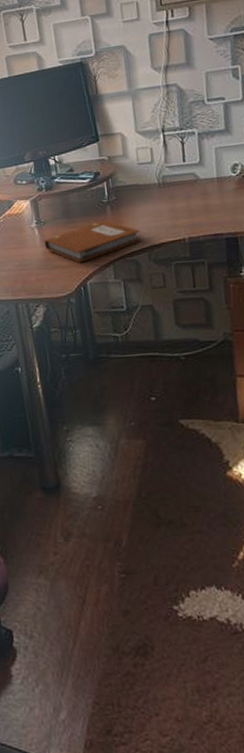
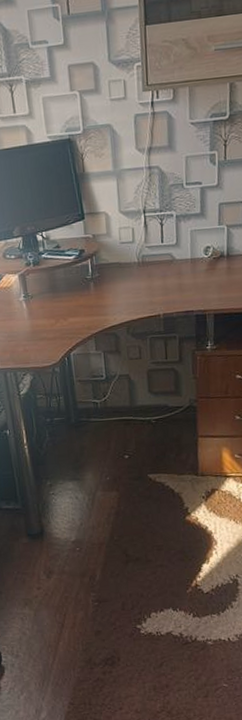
notebook: present [43,220,142,263] -> none [31,295,121,335]

